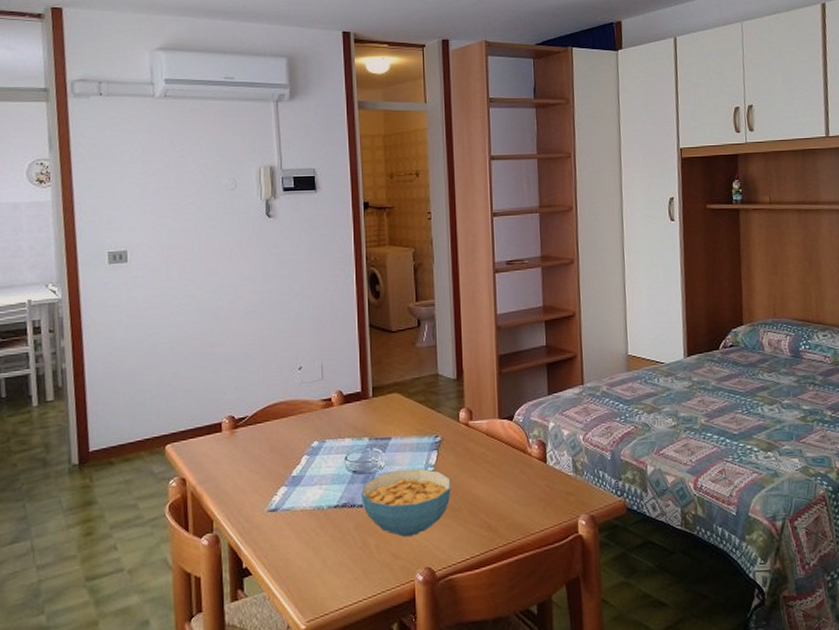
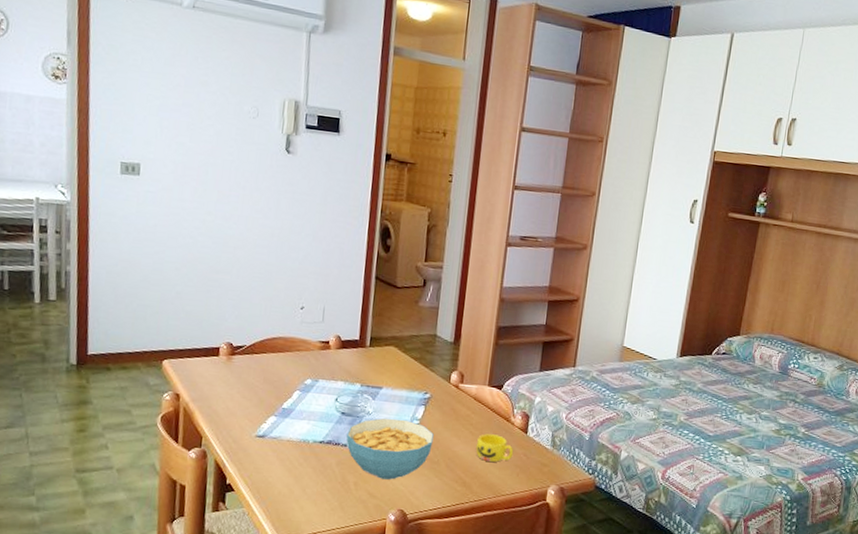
cup: none [495,469,536,500] -> present [475,434,514,462]

